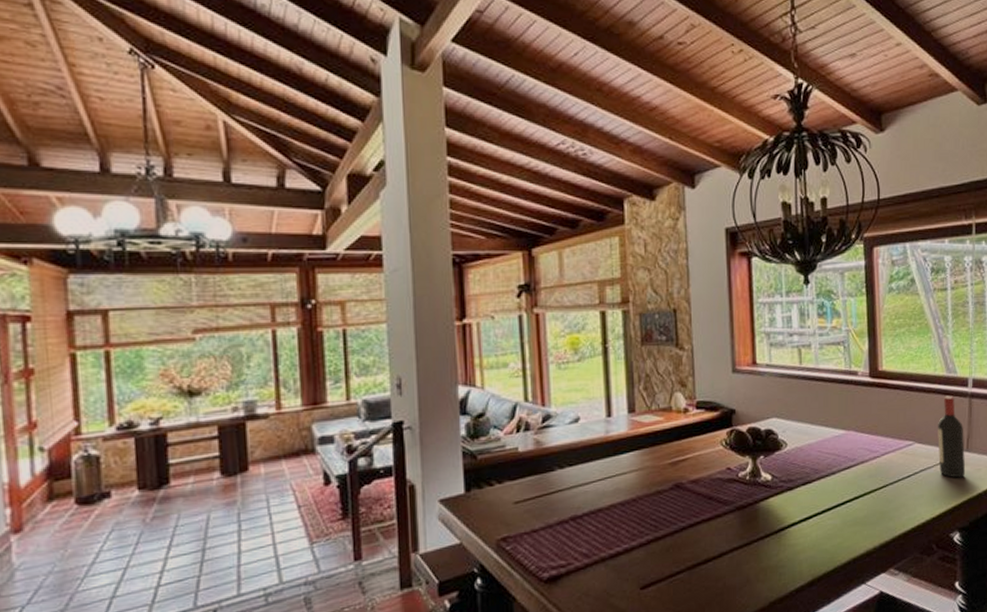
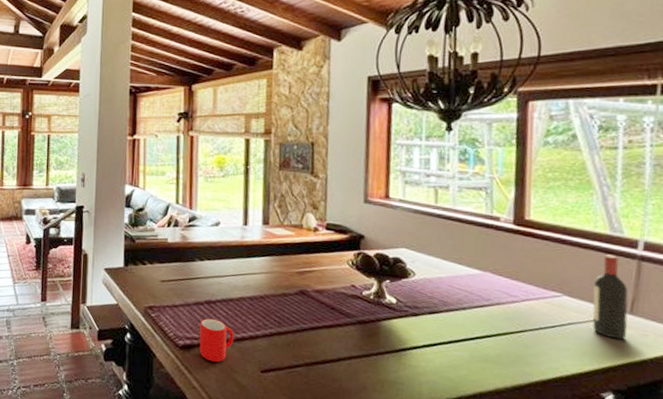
cup: none [567,537,607,591] -> present [199,318,234,363]

